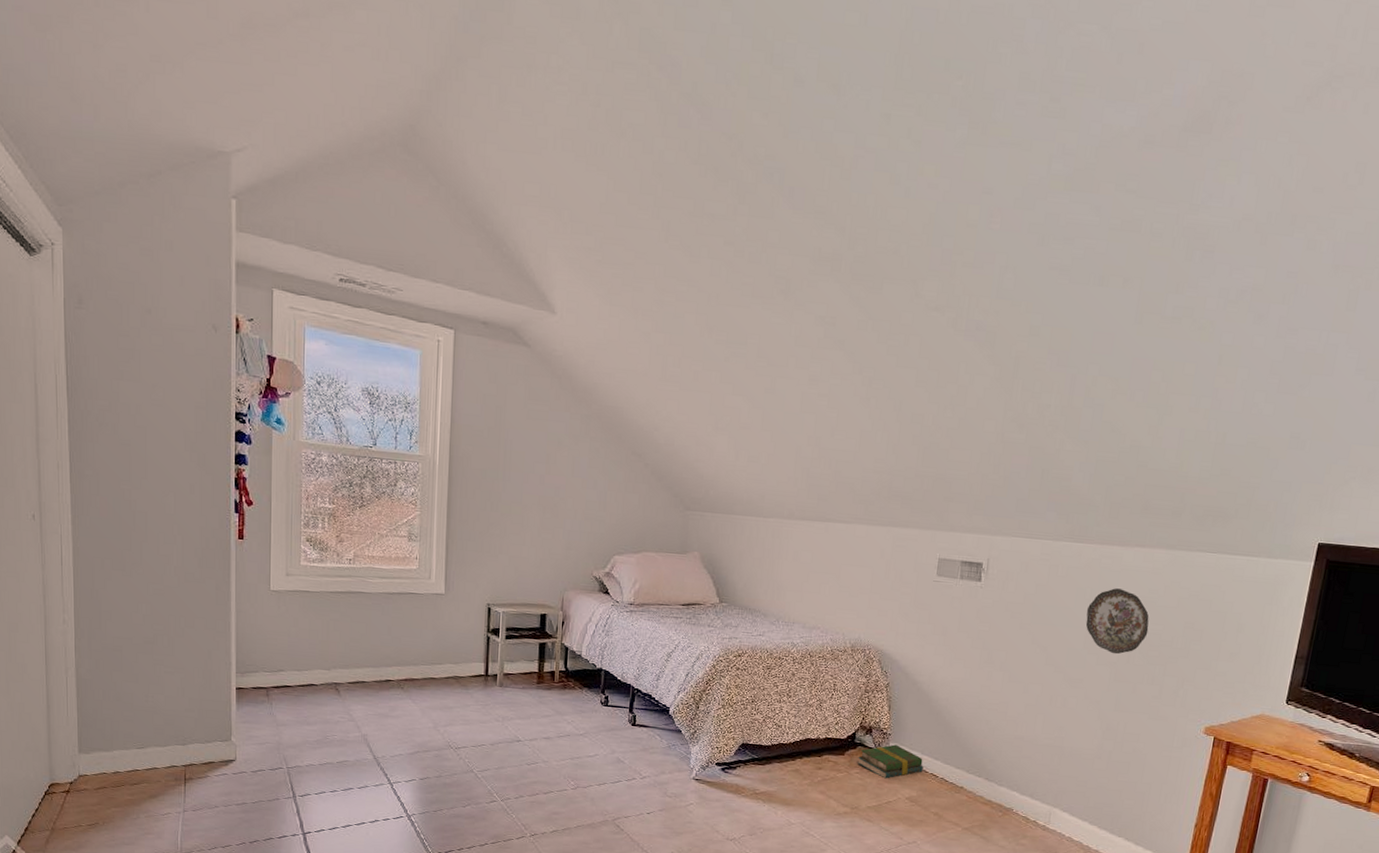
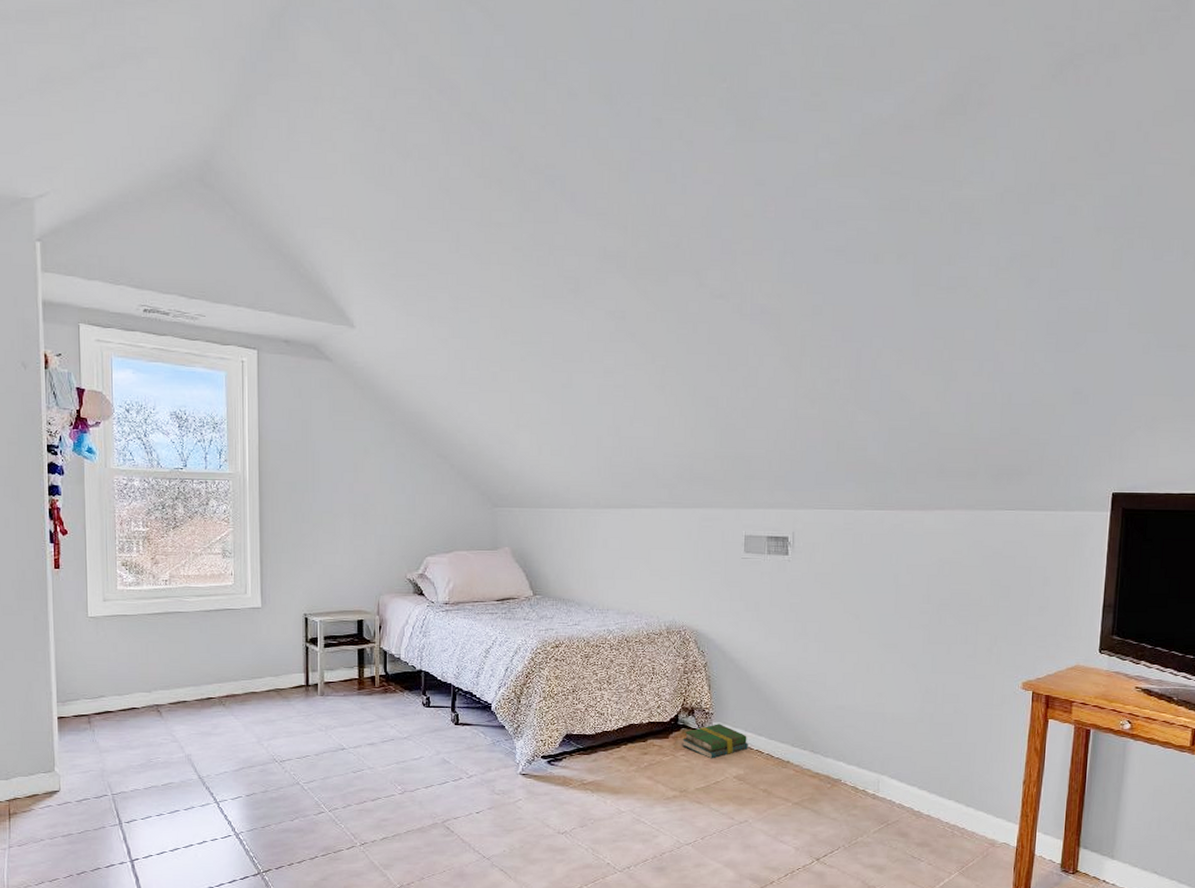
decorative plate: present [1085,588,1149,655] -> none [894,552,957,617]

